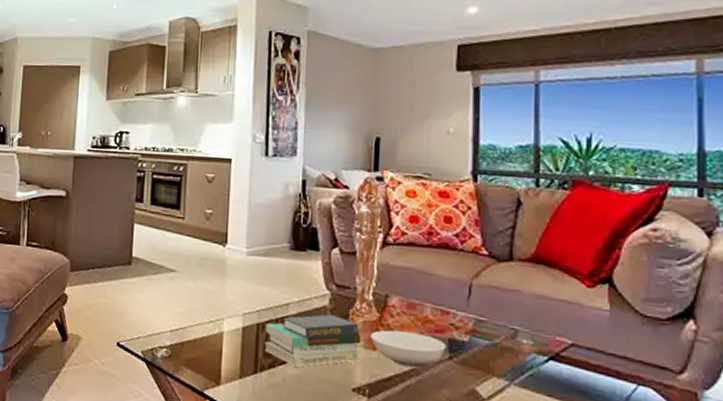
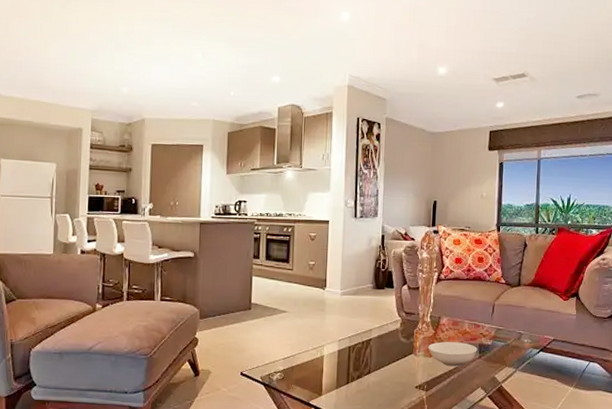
books: present [264,314,362,367] -> none [354,335,422,375]

